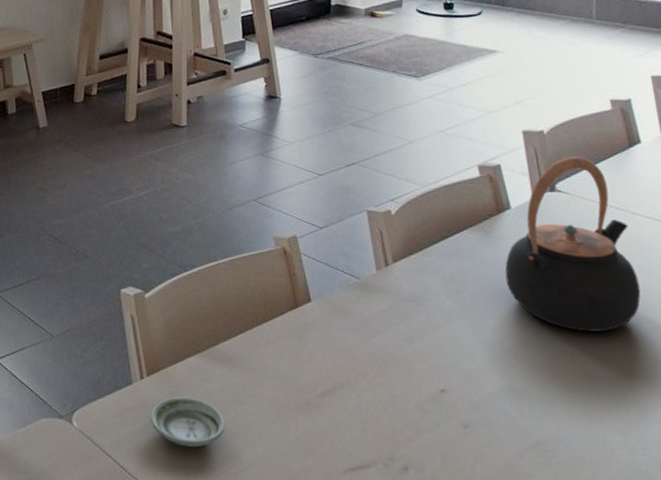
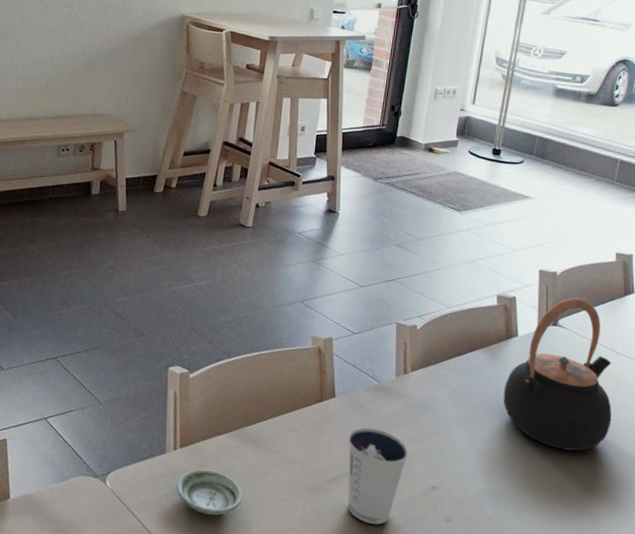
dixie cup: none [334,331,407,439] -> present [348,427,408,525]

